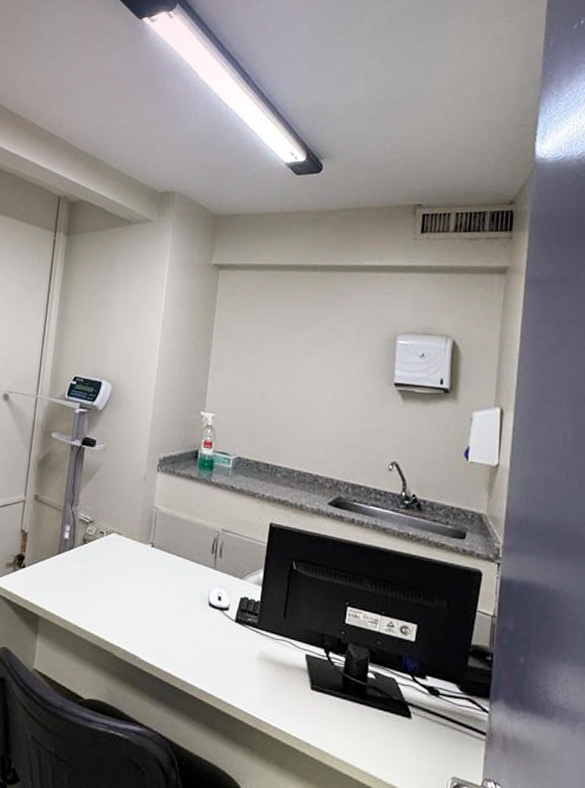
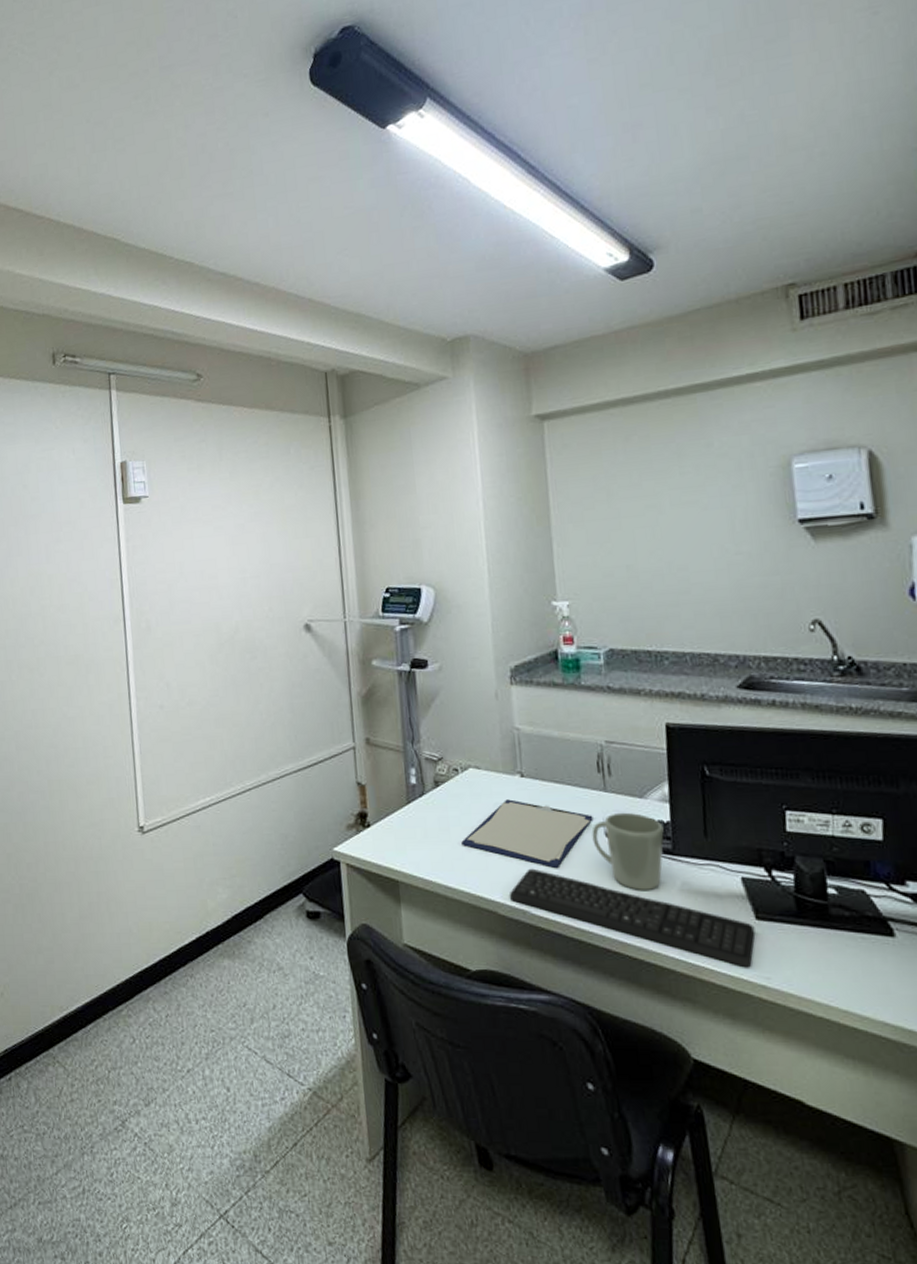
notepad: none [95,563,202,625] -> present [461,799,593,868]
computer keyboard: none [125,622,309,727] -> present [509,868,756,968]
mug: none [198,587,254,654] -> present [591,812,665,890]

